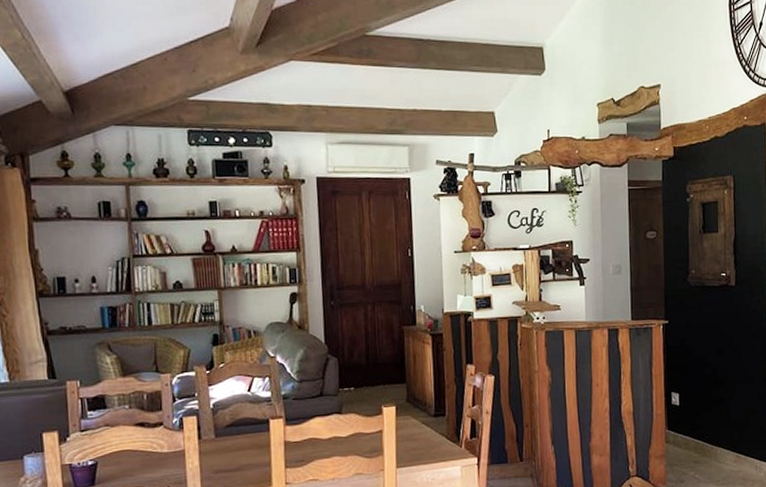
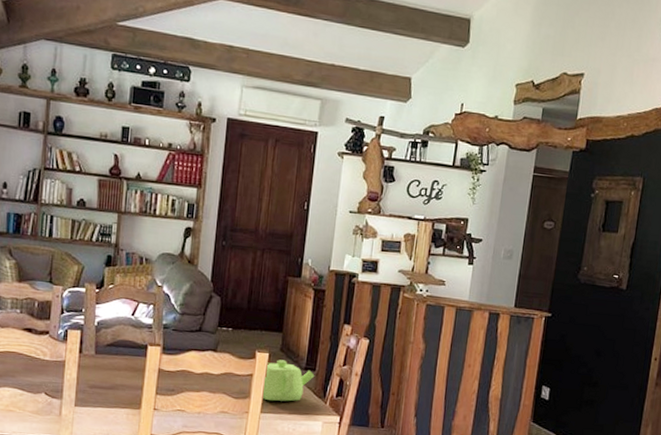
teapot: none [394,410,446,454] -> present [261,359,315,402]

